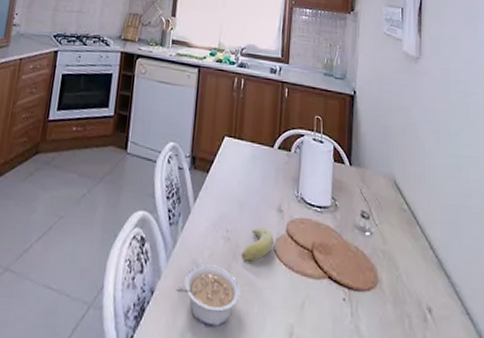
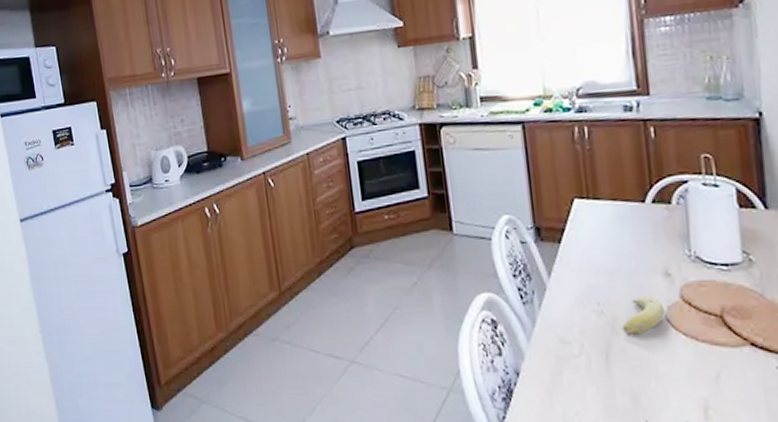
legume: present [175,264,241,328] -> none [544,342,630,405]

